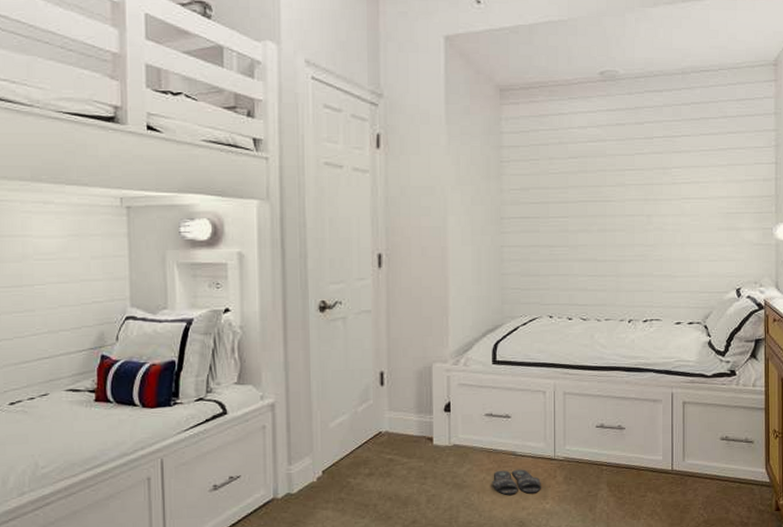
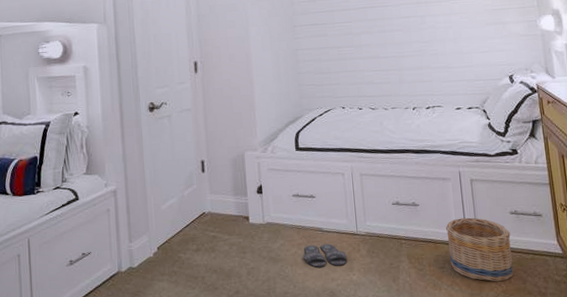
basket: none [651,443,719,512] -> present [445,217,514,282]

